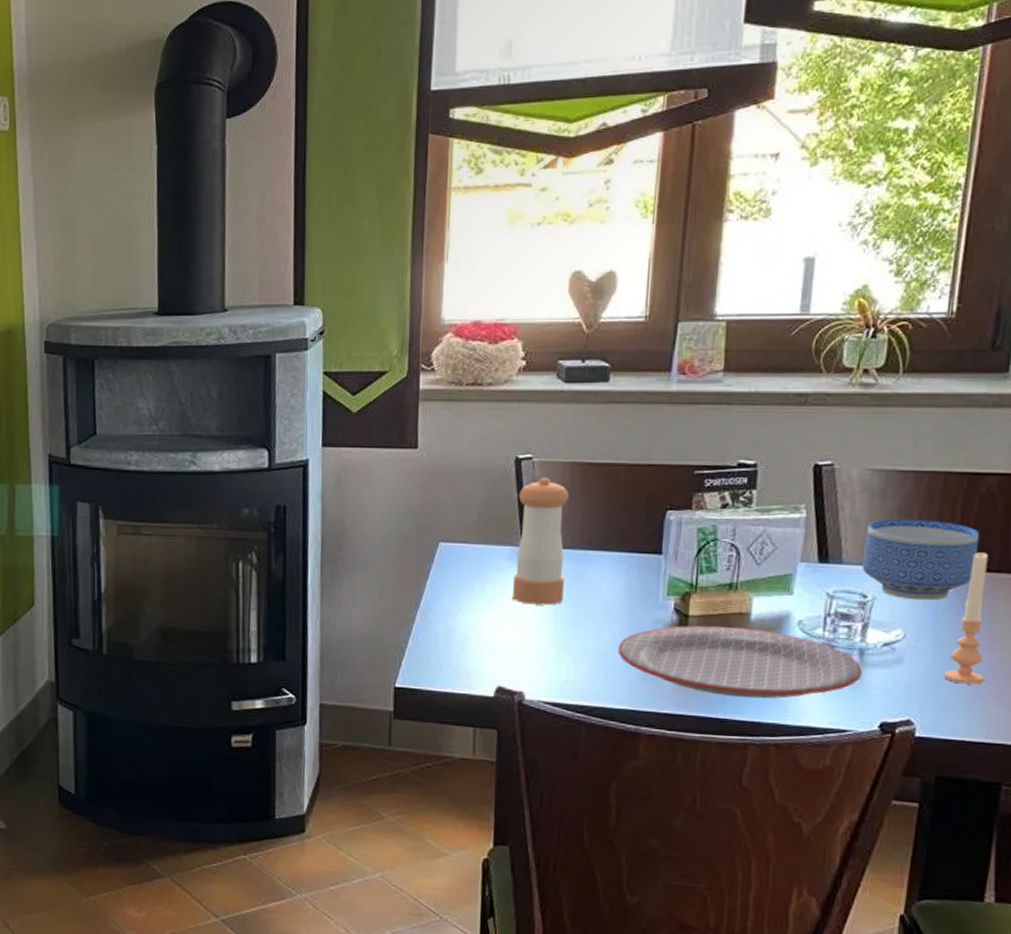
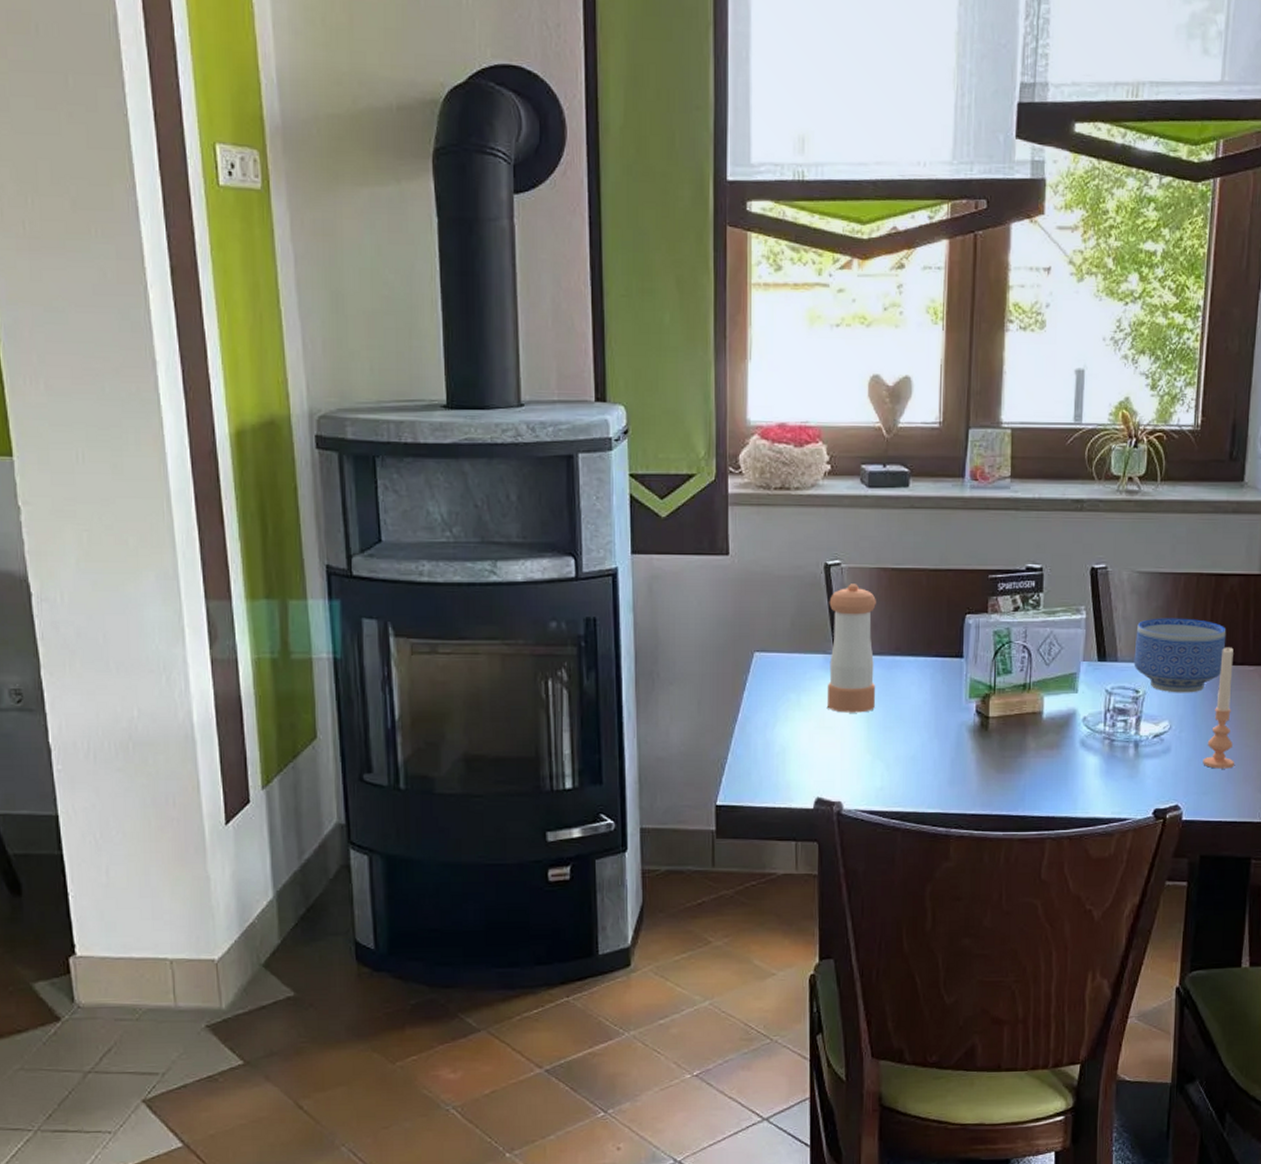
plate: present [617,626,863,699] -> none [927,727,1138,794]

